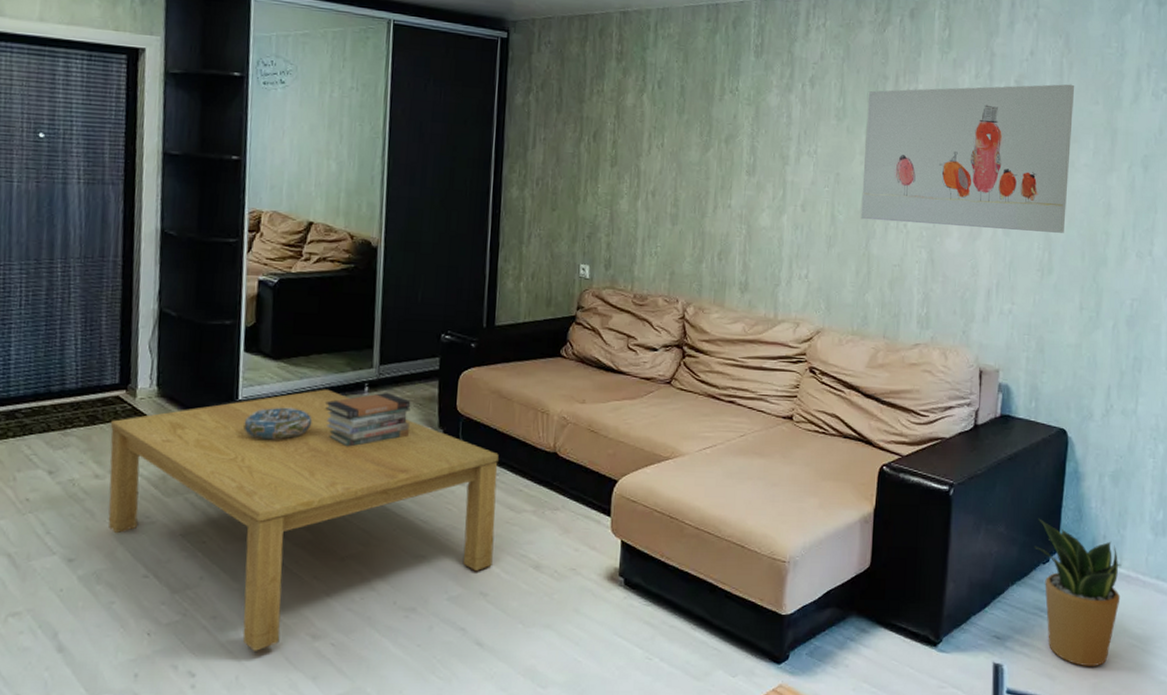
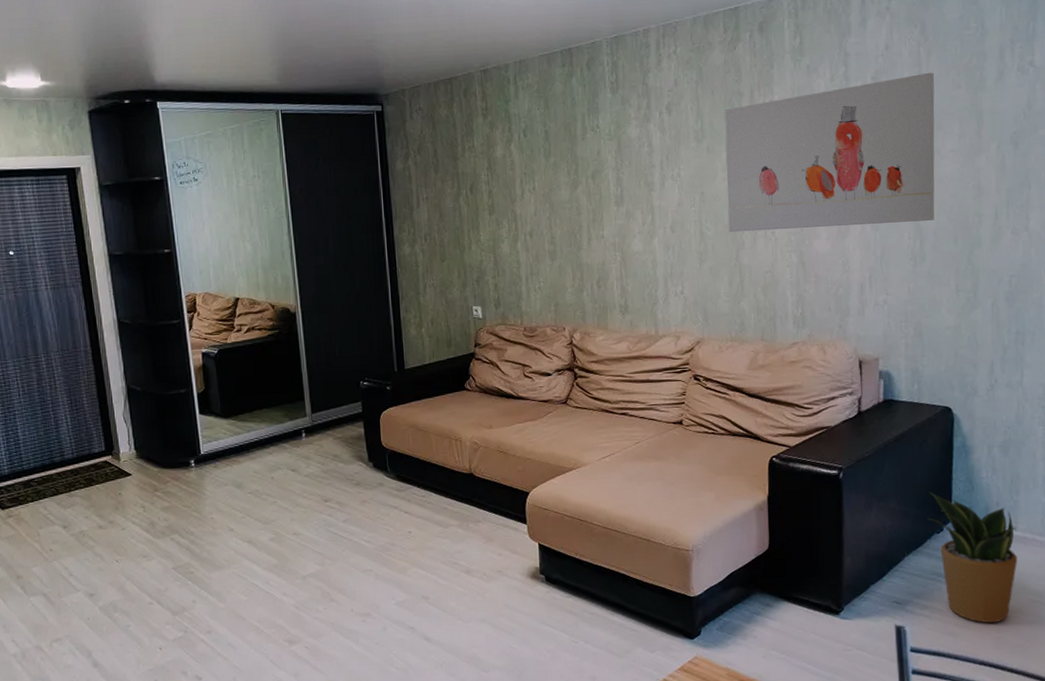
coffee table: present [108,389,499,651] -> none [103,438,429,657]
decorative bowl: present [243,407,313,440] -> none [208,456,263,485]
book stack: present [325,392,411,447] -> none [272,435,344,485]

